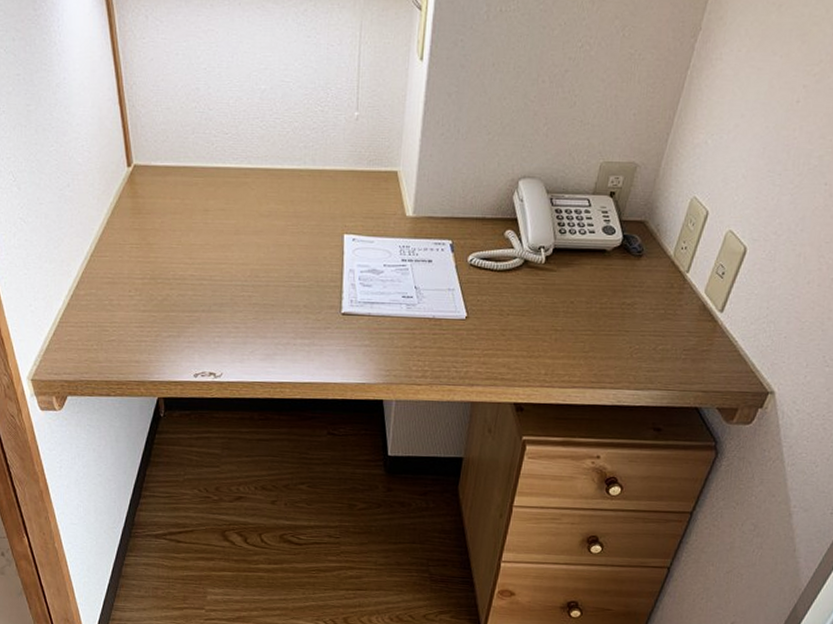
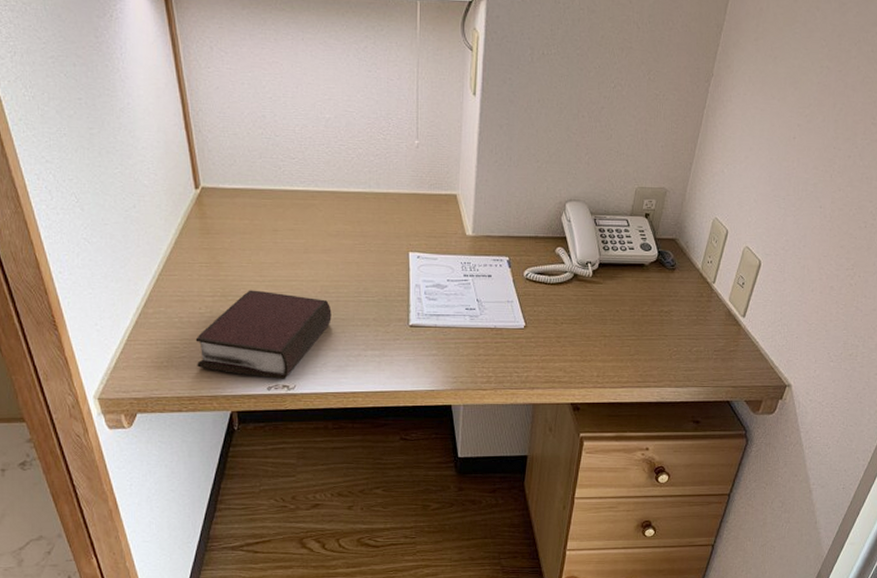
bible: none [124,272,261,368] -> present [195,290,332,380]

